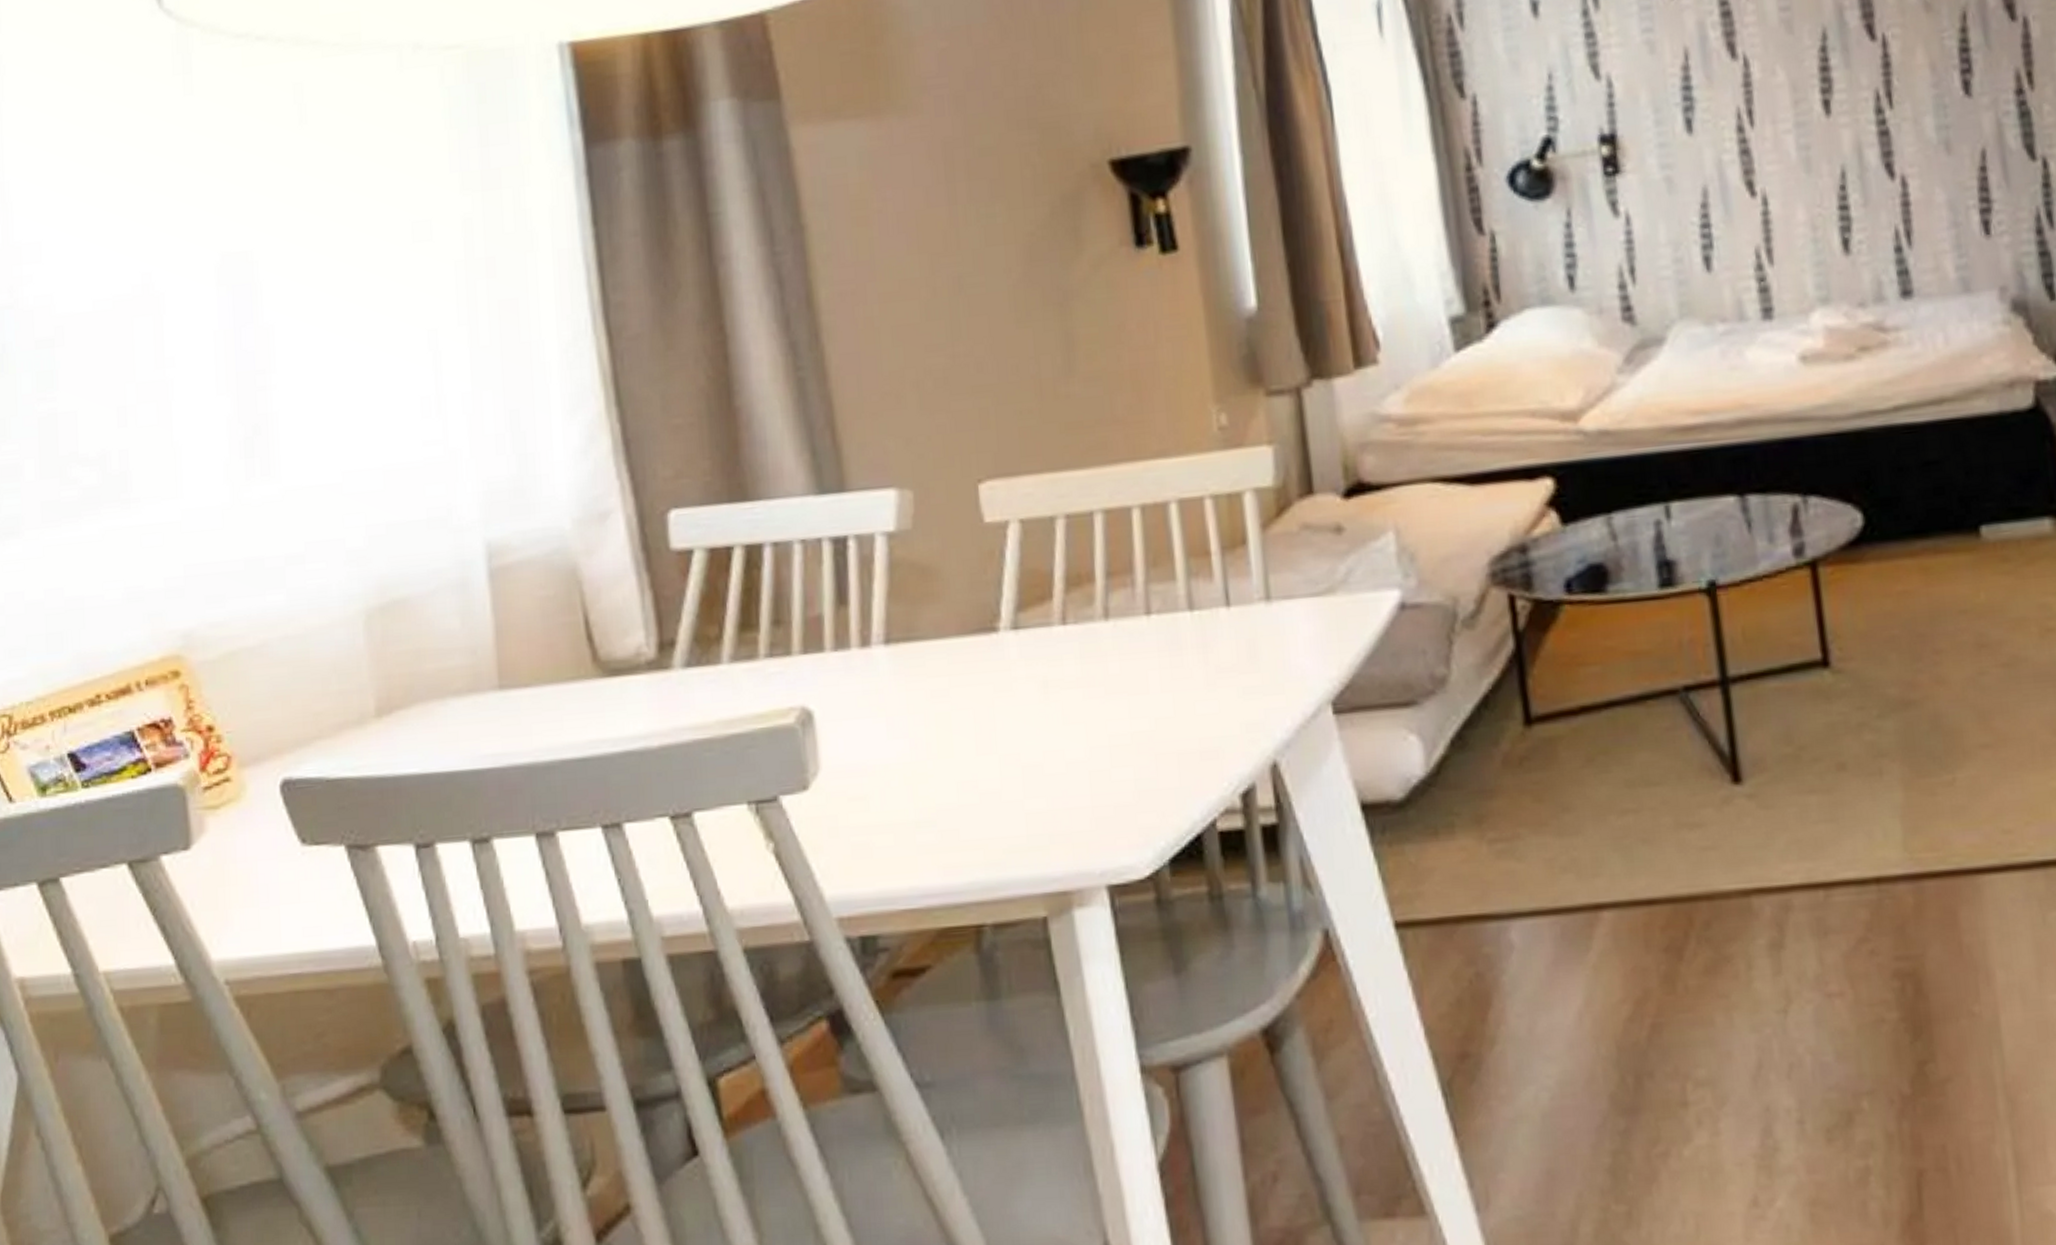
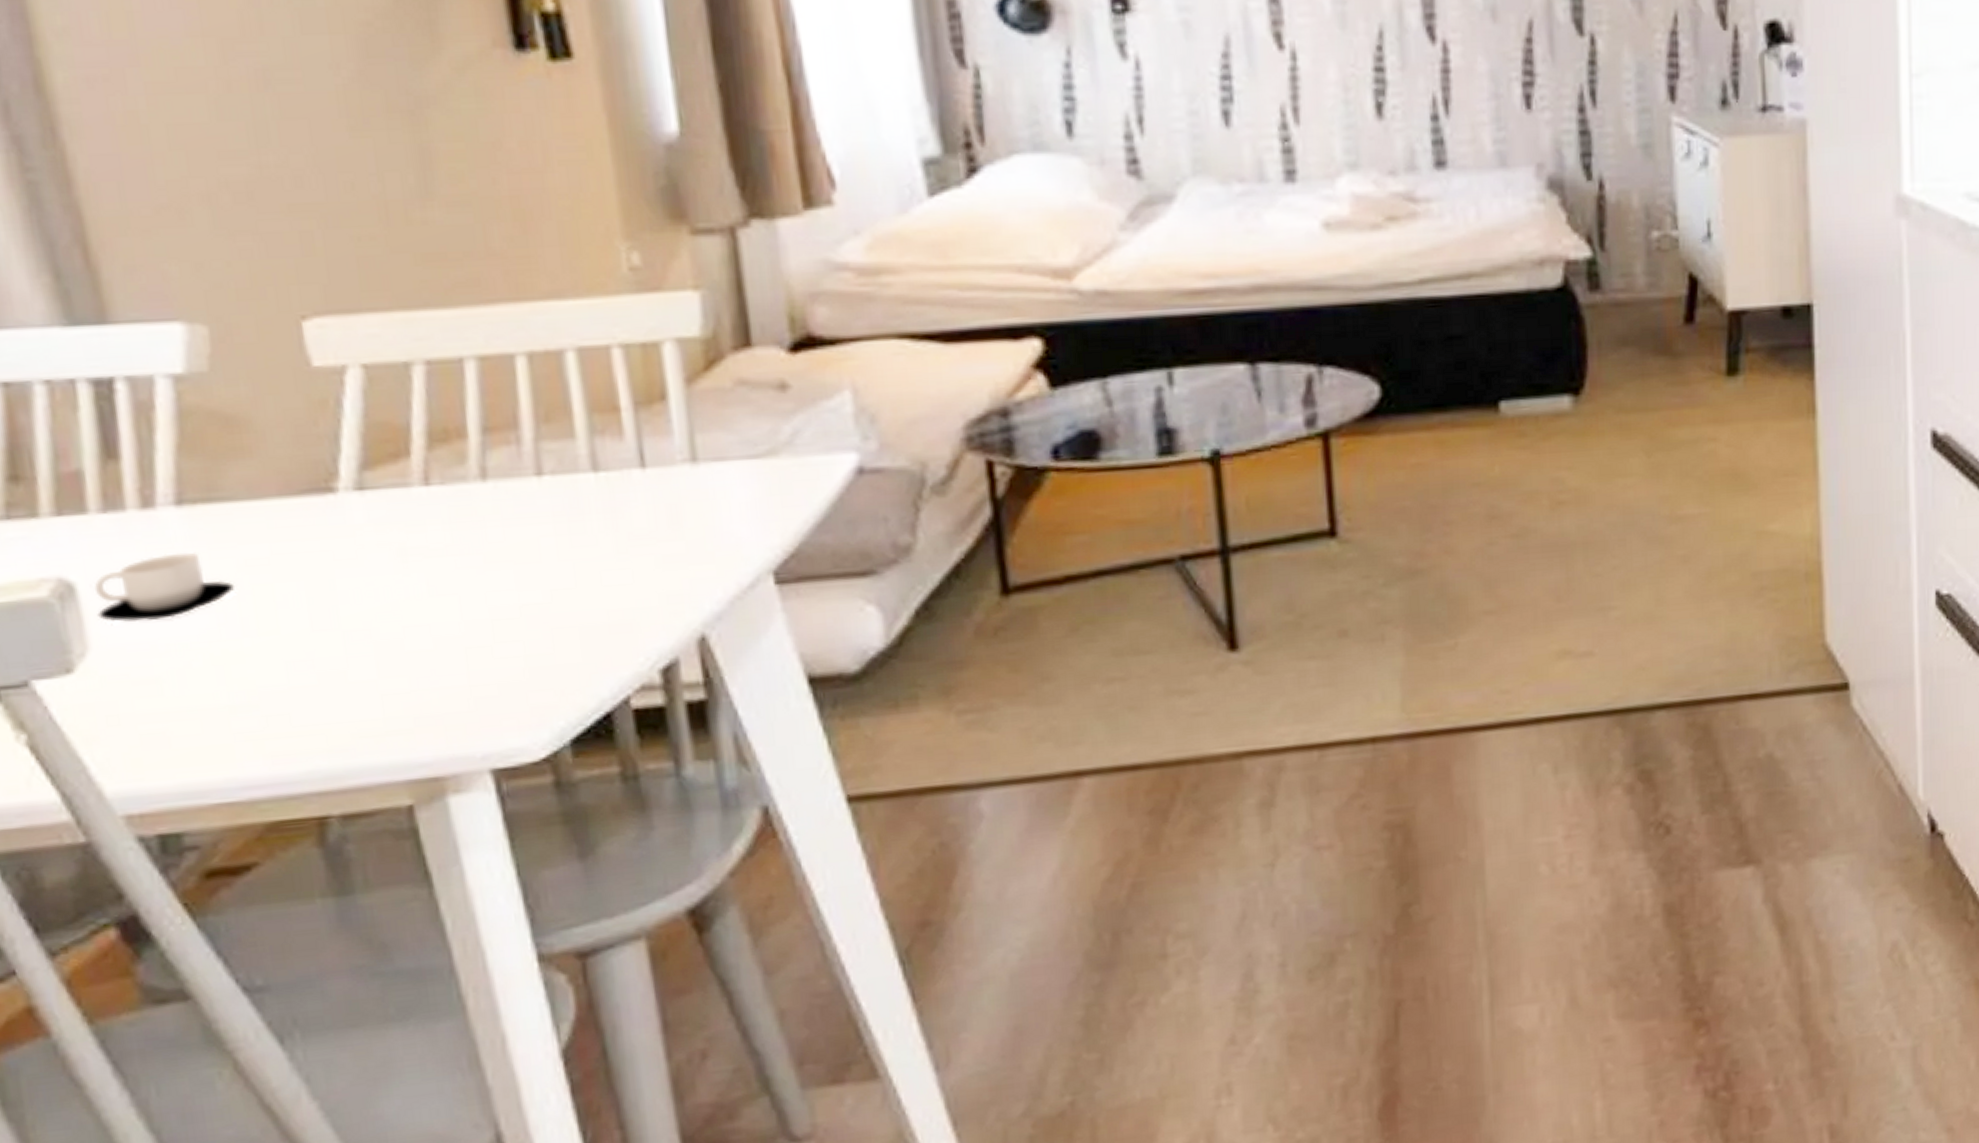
cup: none [825,684,924,746] -> present [94,551,236,622]

